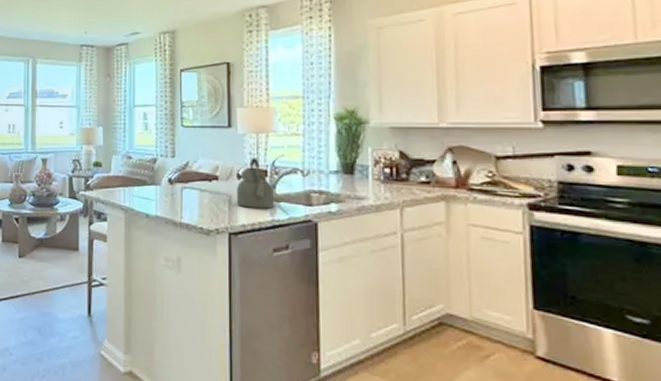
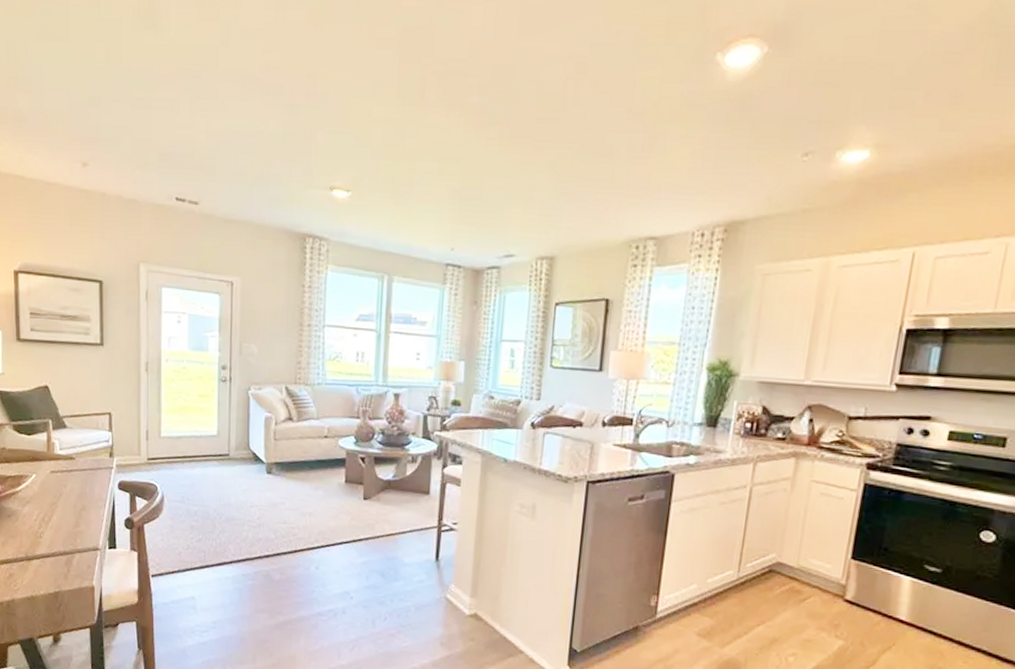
kettle: present [236,158,274,209] -> none [598,405,637,459]

